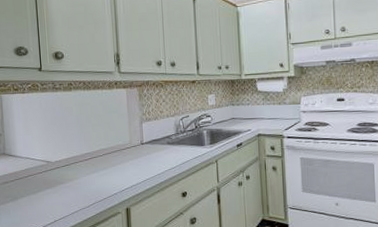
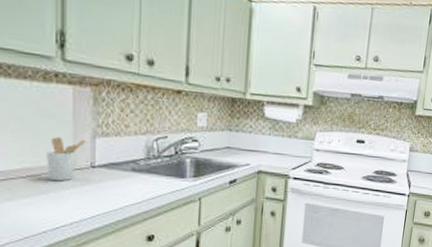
utensil holder: none [113,125,137,157] -> present [47,137,87,182]

